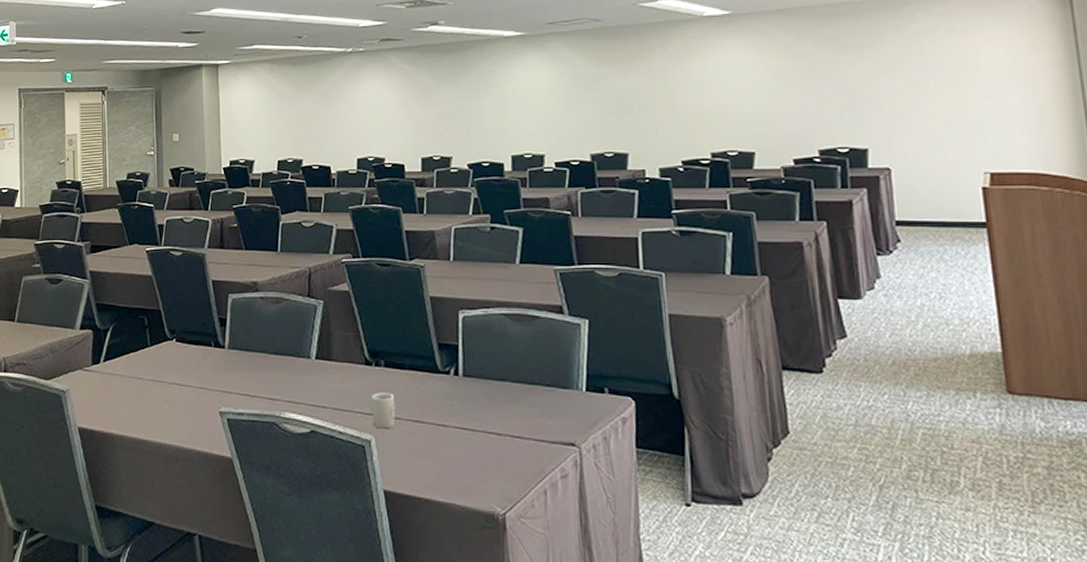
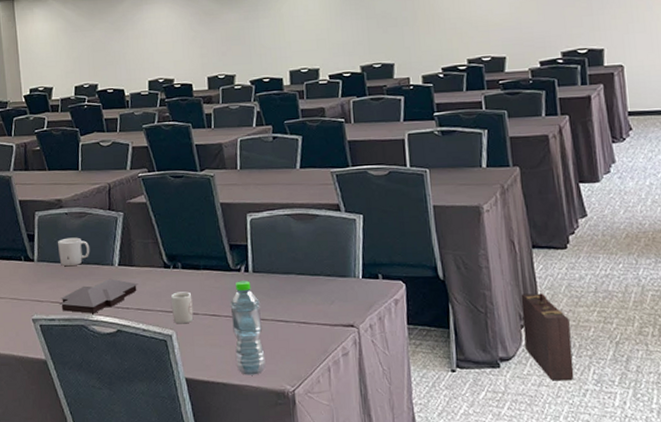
mug: none [250,324,286,357] -> present [57,237,90,267]
papers: none [250,372,336,410] -> present [60,278,138,314]
water bottle: none [436,385,474,493] -> present [230,280,266,375]
briefcase: none [768,421,830,526] -> present [521,293,574,381]

